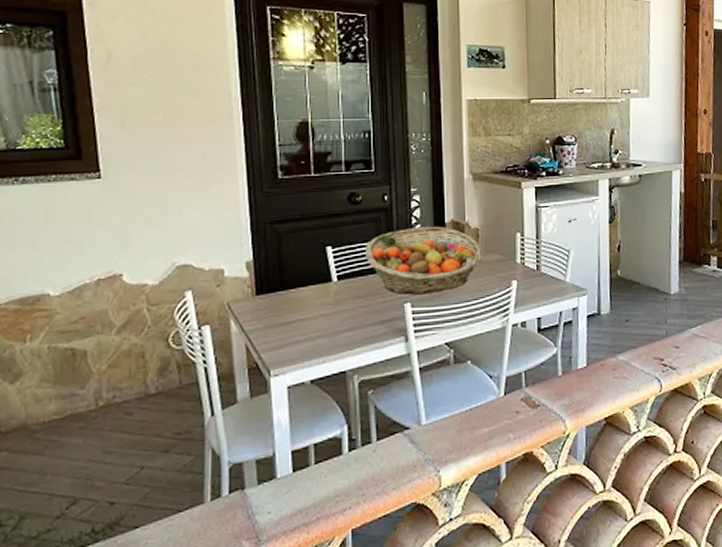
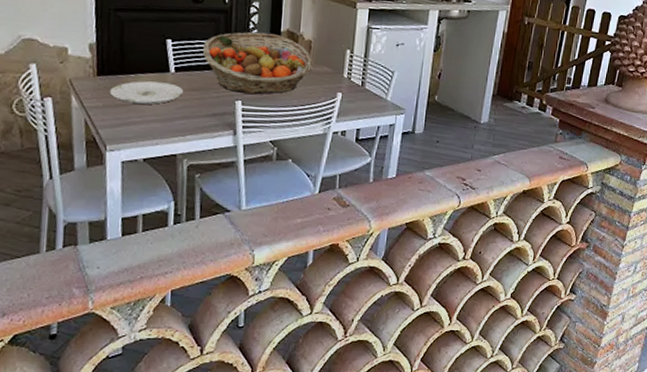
plate: none [270,293,349,320] -> present [109,81,184,105]

